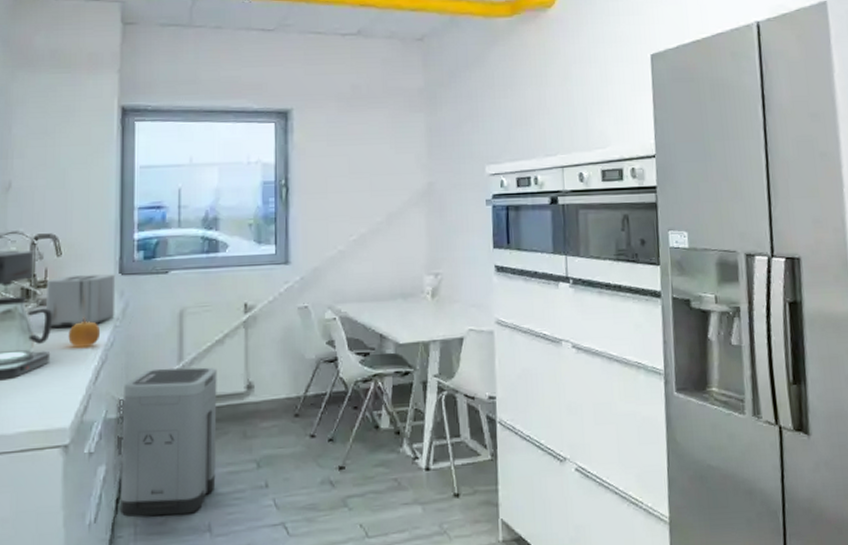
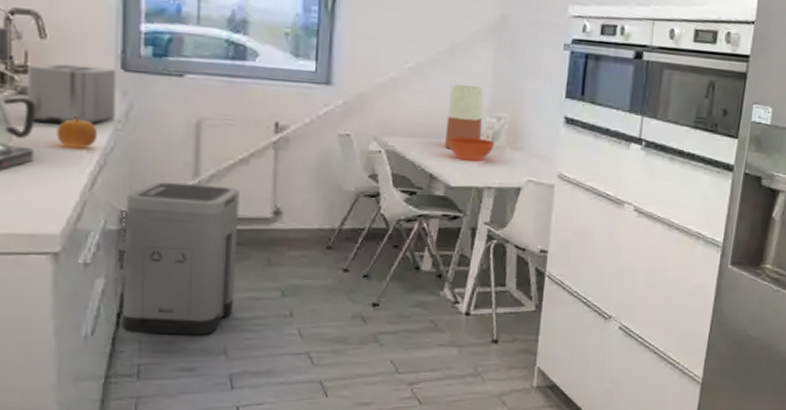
vase: none [390,248,423,309] -> present [445,84,484,149]
bowl: none [394,295,435,318] -> present [448,136,495,162]

